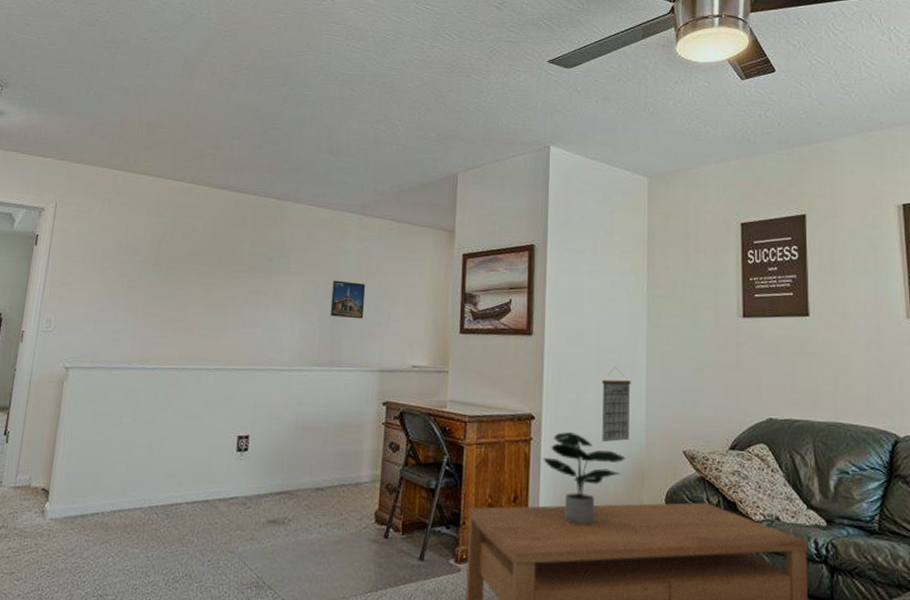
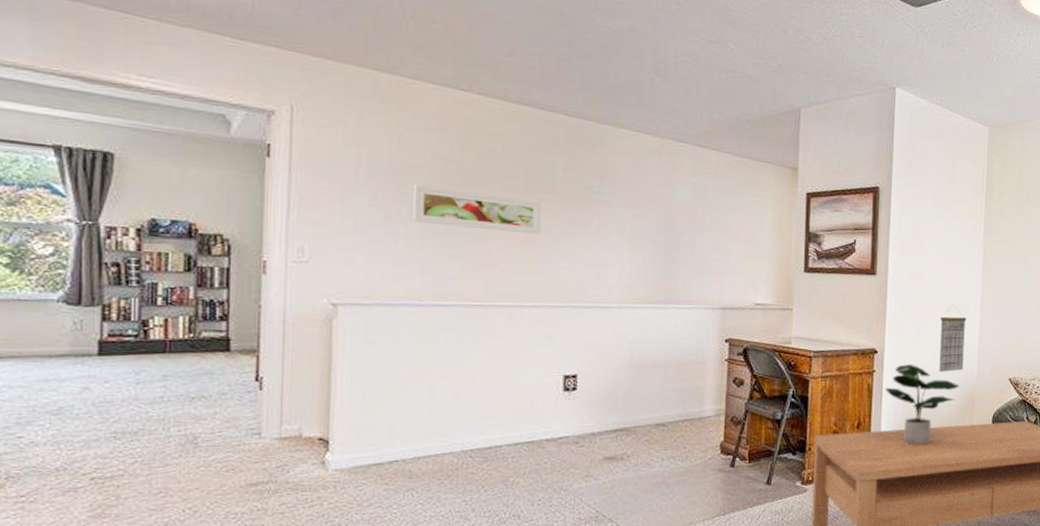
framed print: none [131,263,231,303] -> present [413,185,542,235]
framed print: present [330,280,366,319] -> none [663,214,703,256]

